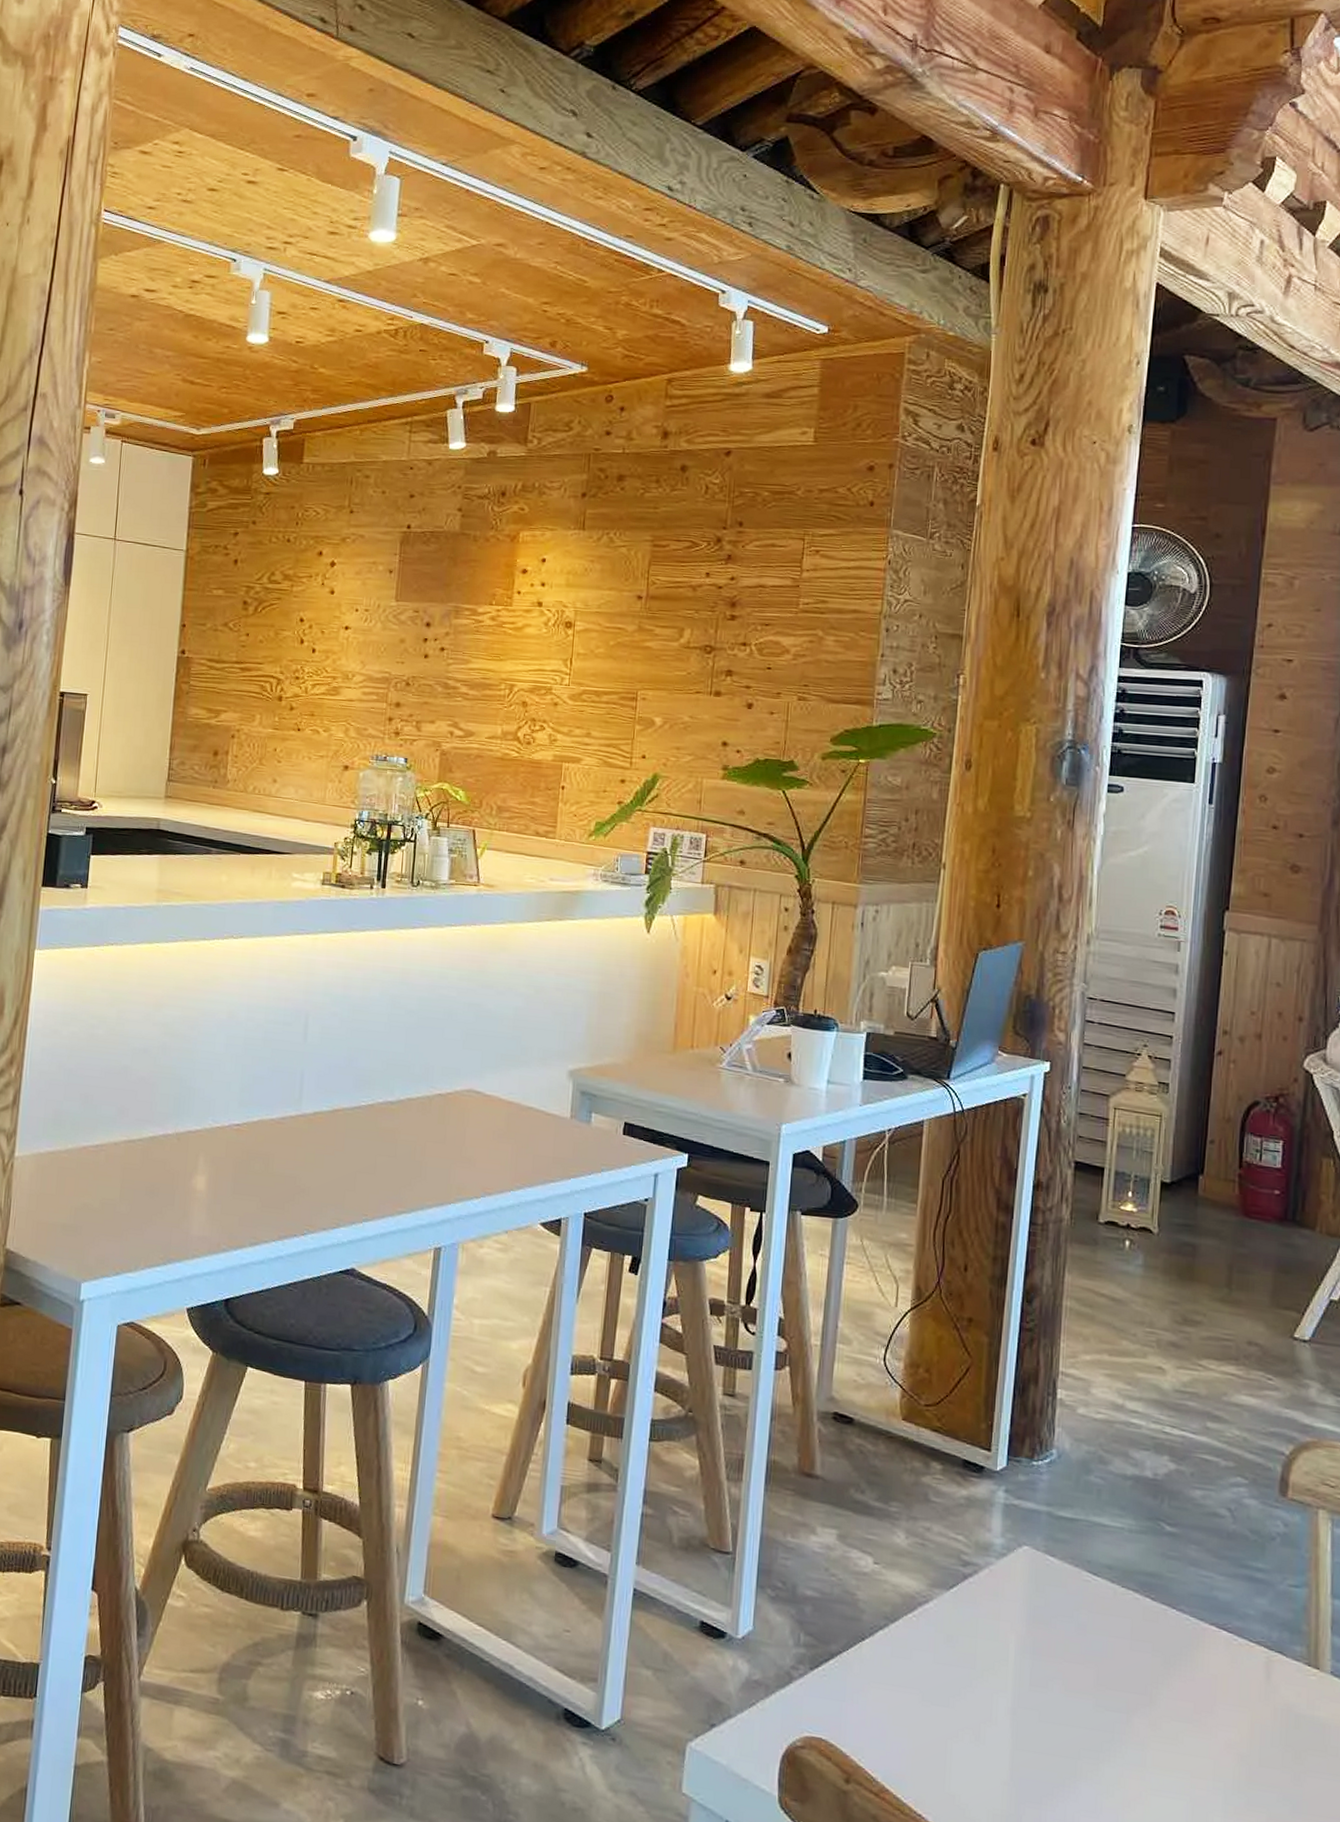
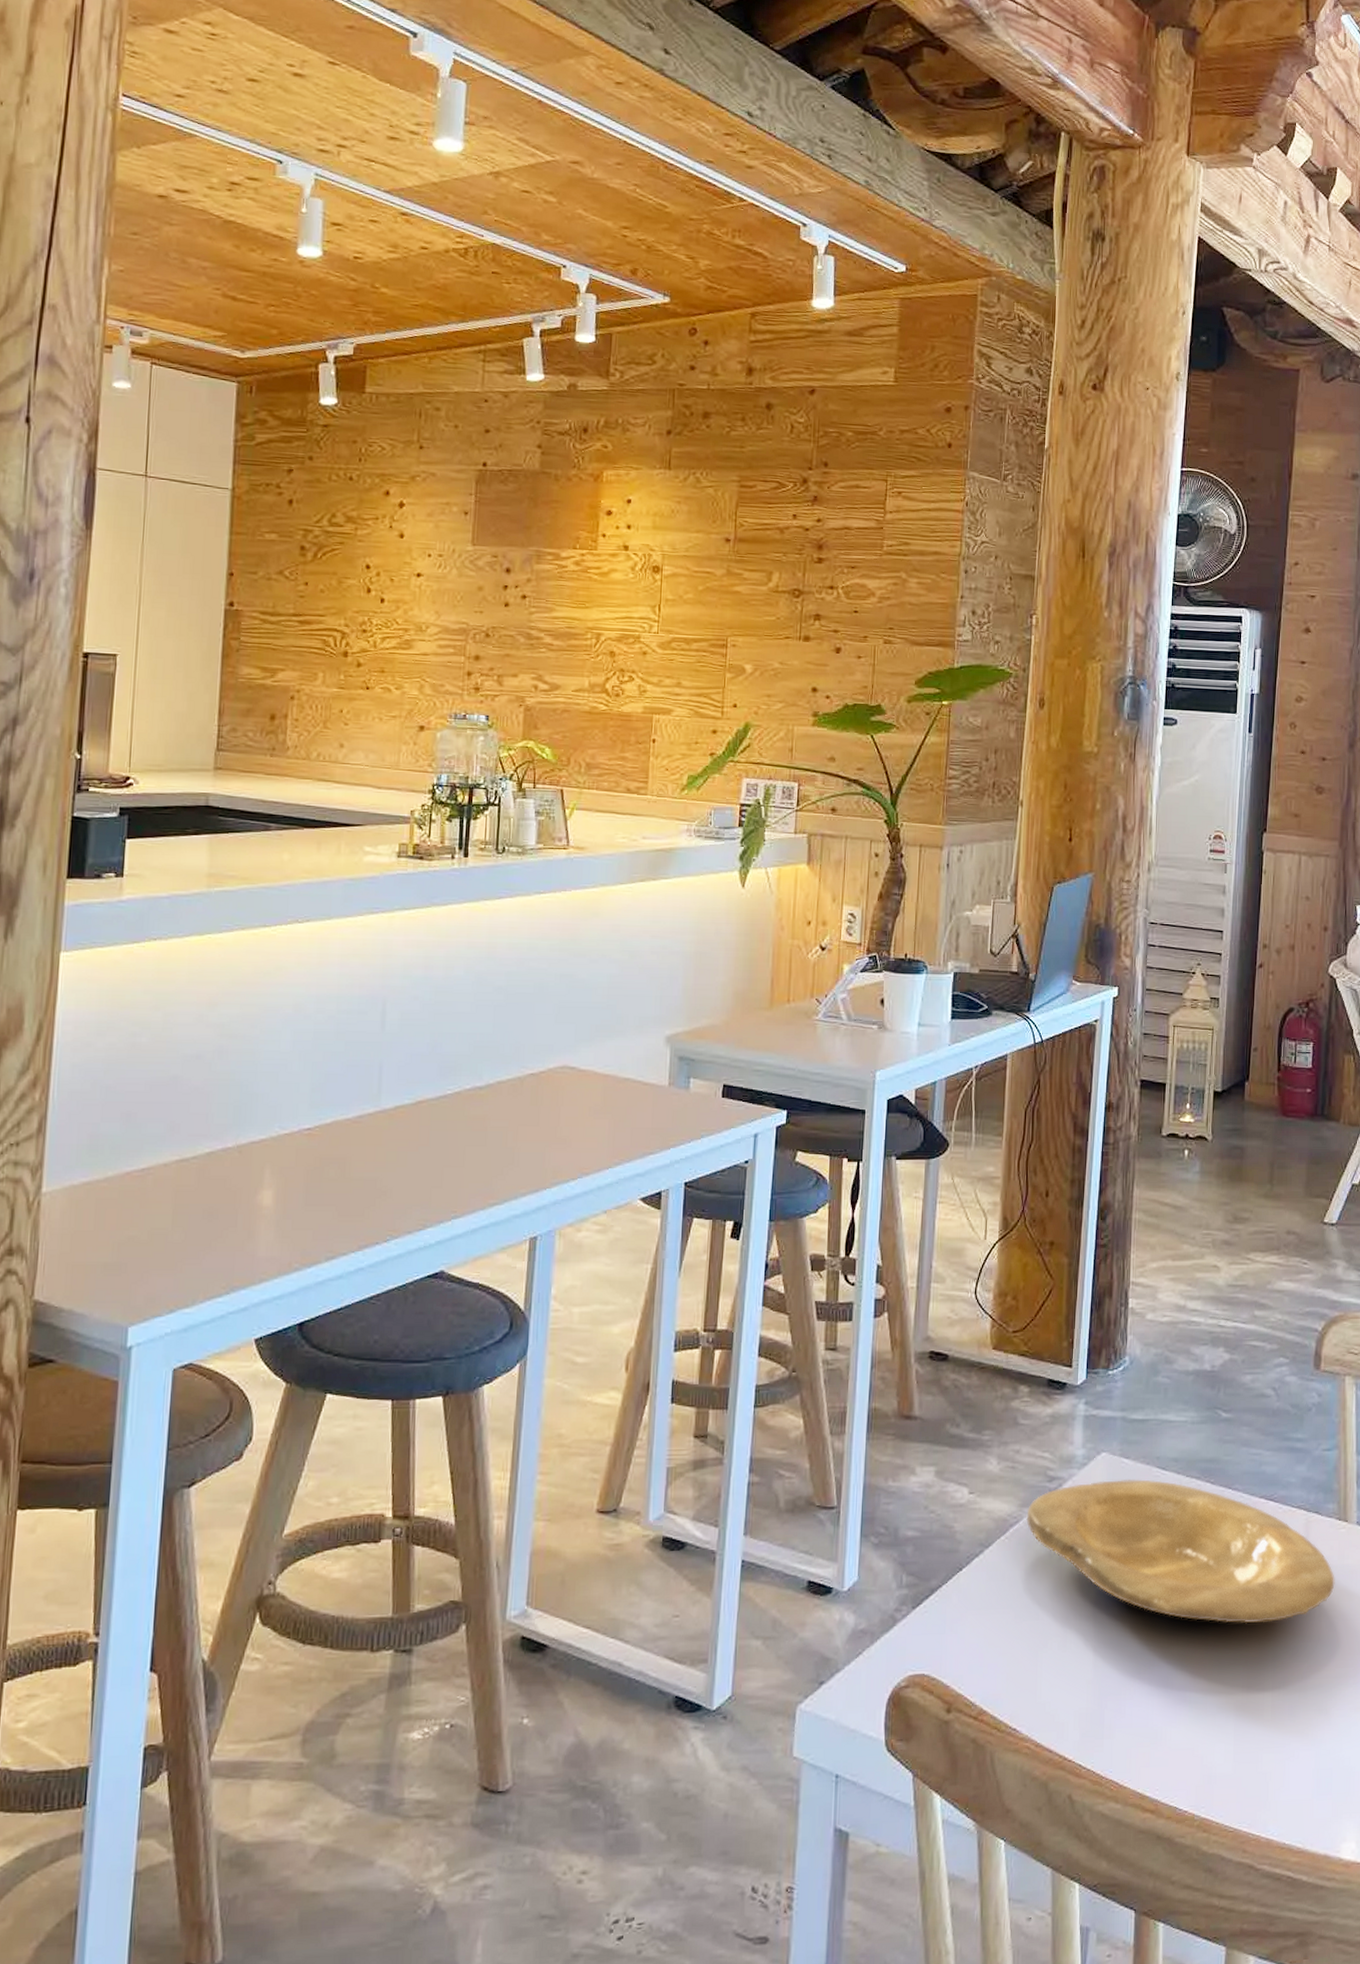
plate: none [936,1574,1303,1763] -> present [1026,1479,1335,1624]

